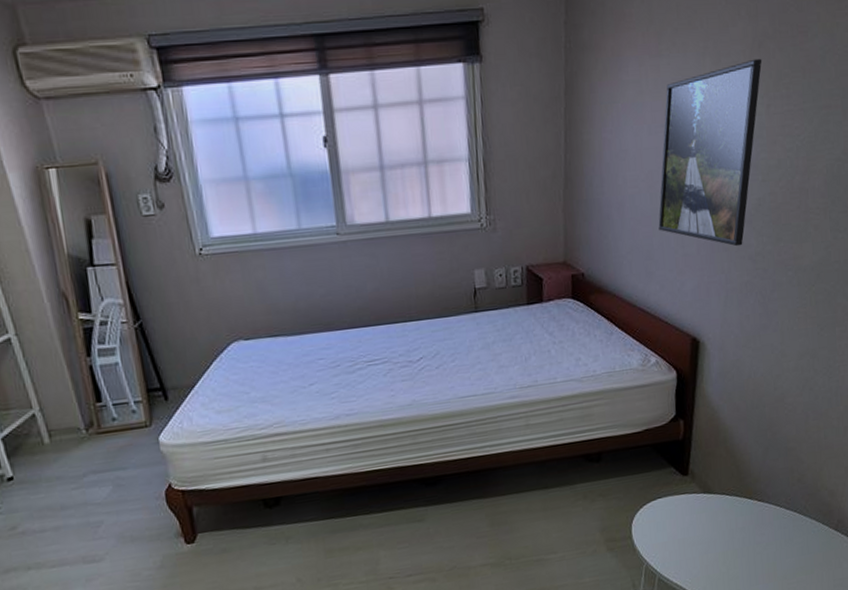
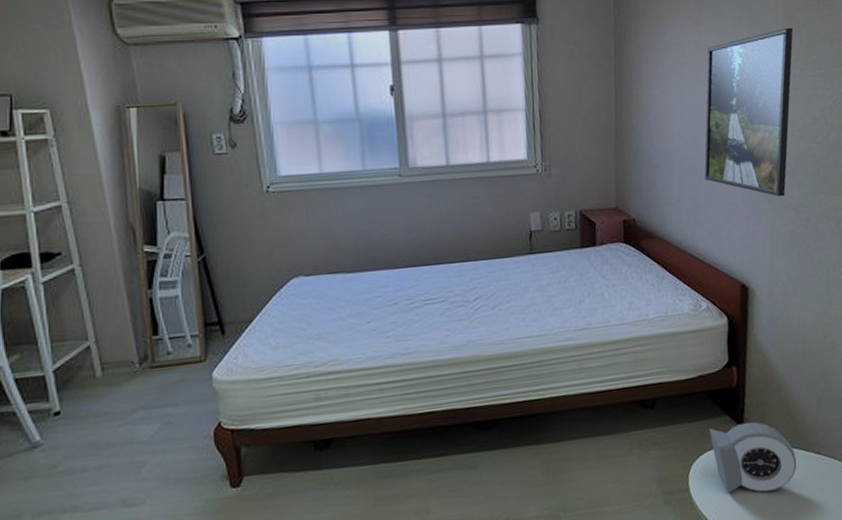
alarm clock: none [654,472,739,540] -> present [709,422,797,494]

